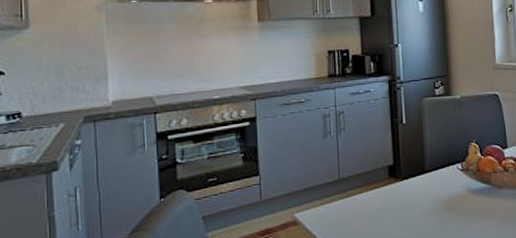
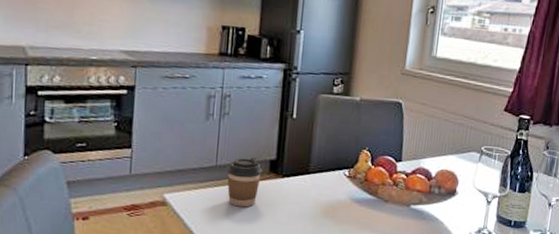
coffee cup: none [349,166,382,215] -> present [226,157,262,207]

